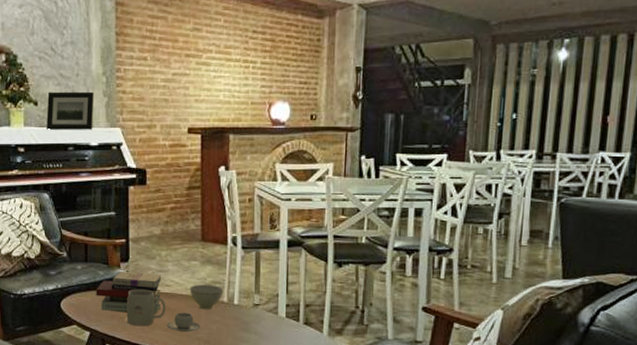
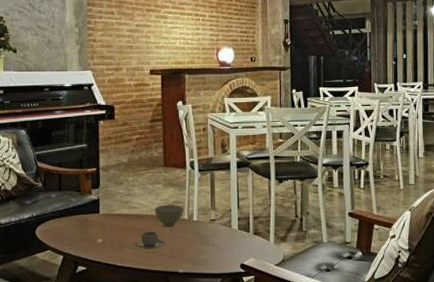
picture frame: present [46,91,95,130] -> none [25,40,69,74]
books: present [96,271,162,313] -> none [69,197,129,235]
mug: present [126,289,166,327] -> none [97,212,134,247]

